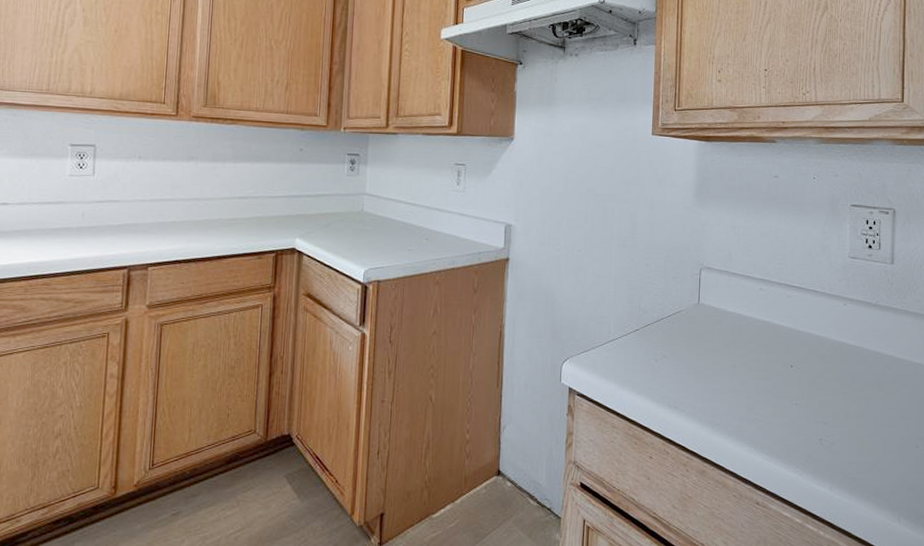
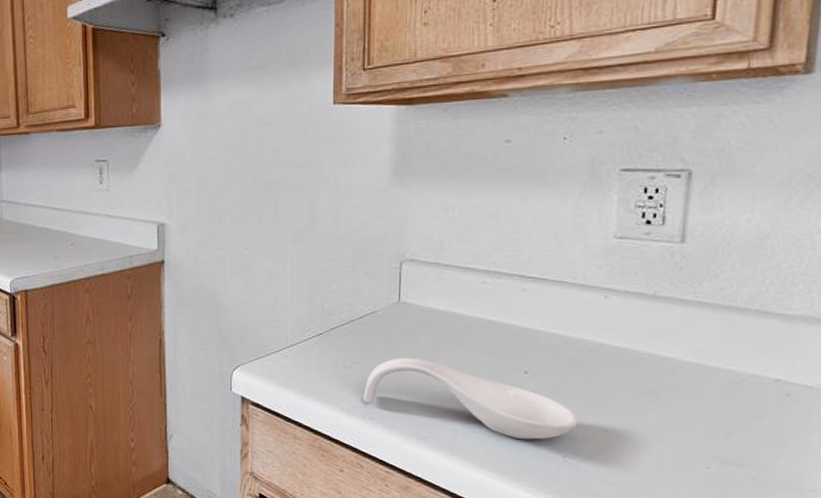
spoon rest: none [670,352,829,425] -> present [363,357,578,440]

